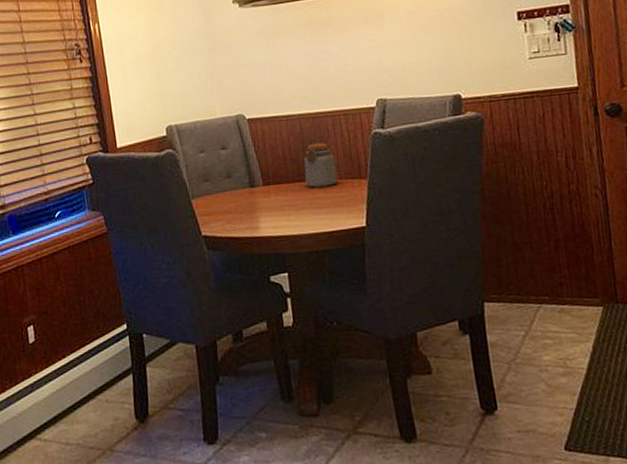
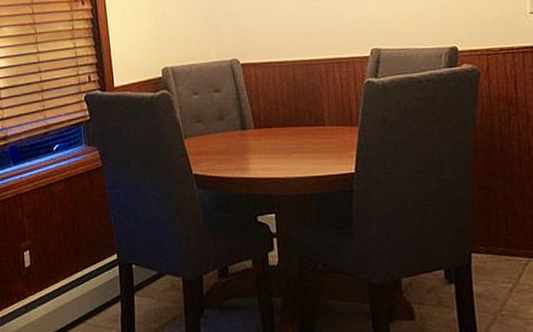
jar: present [304,142,338,188] -> none [295,89,329,133]

